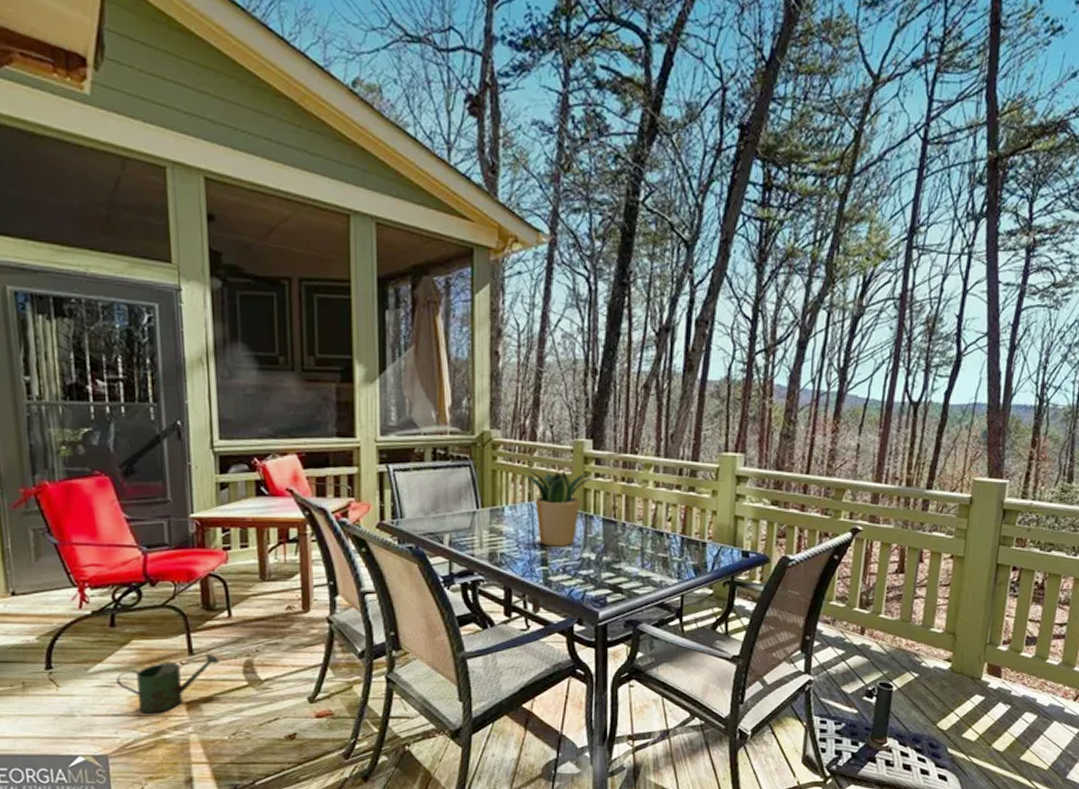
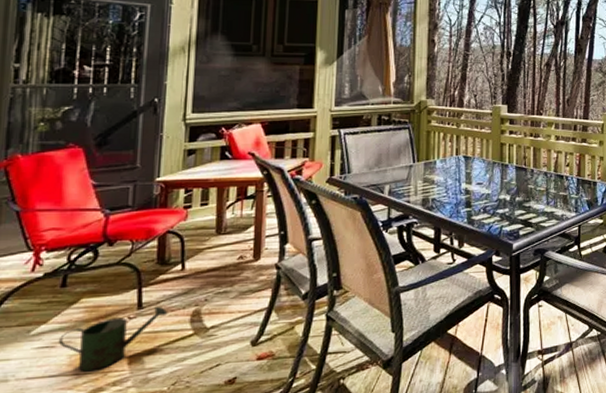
potted plant: present [522,469,598,547] -> none [451,129,511,191]

